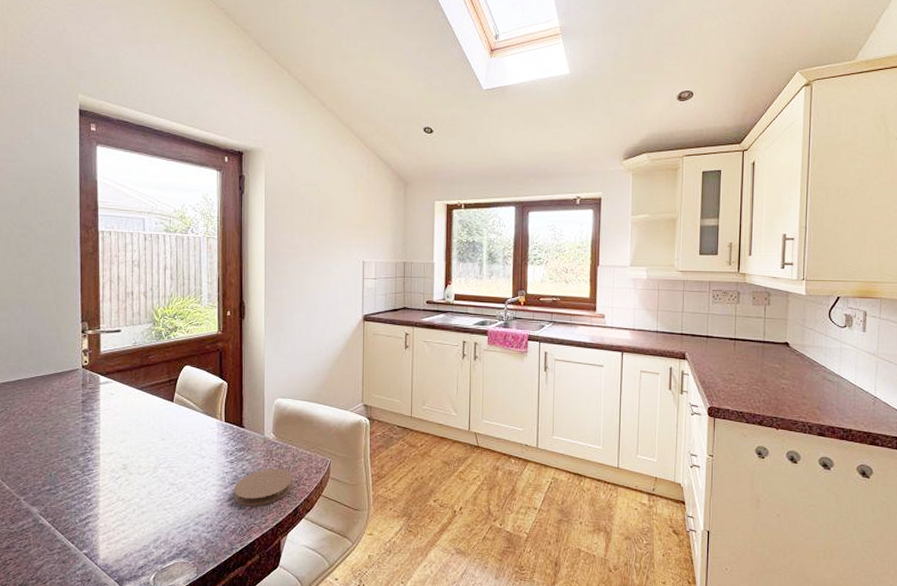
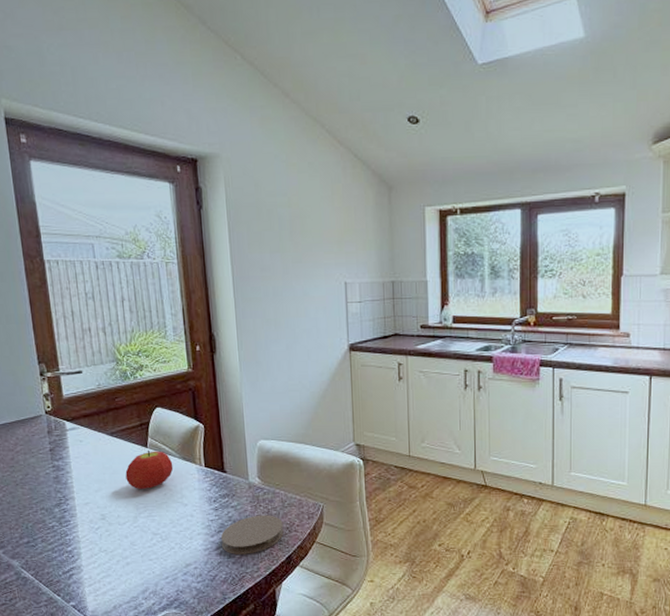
fruit: none [150,404,196,442] -> present [125,449,174,490]

